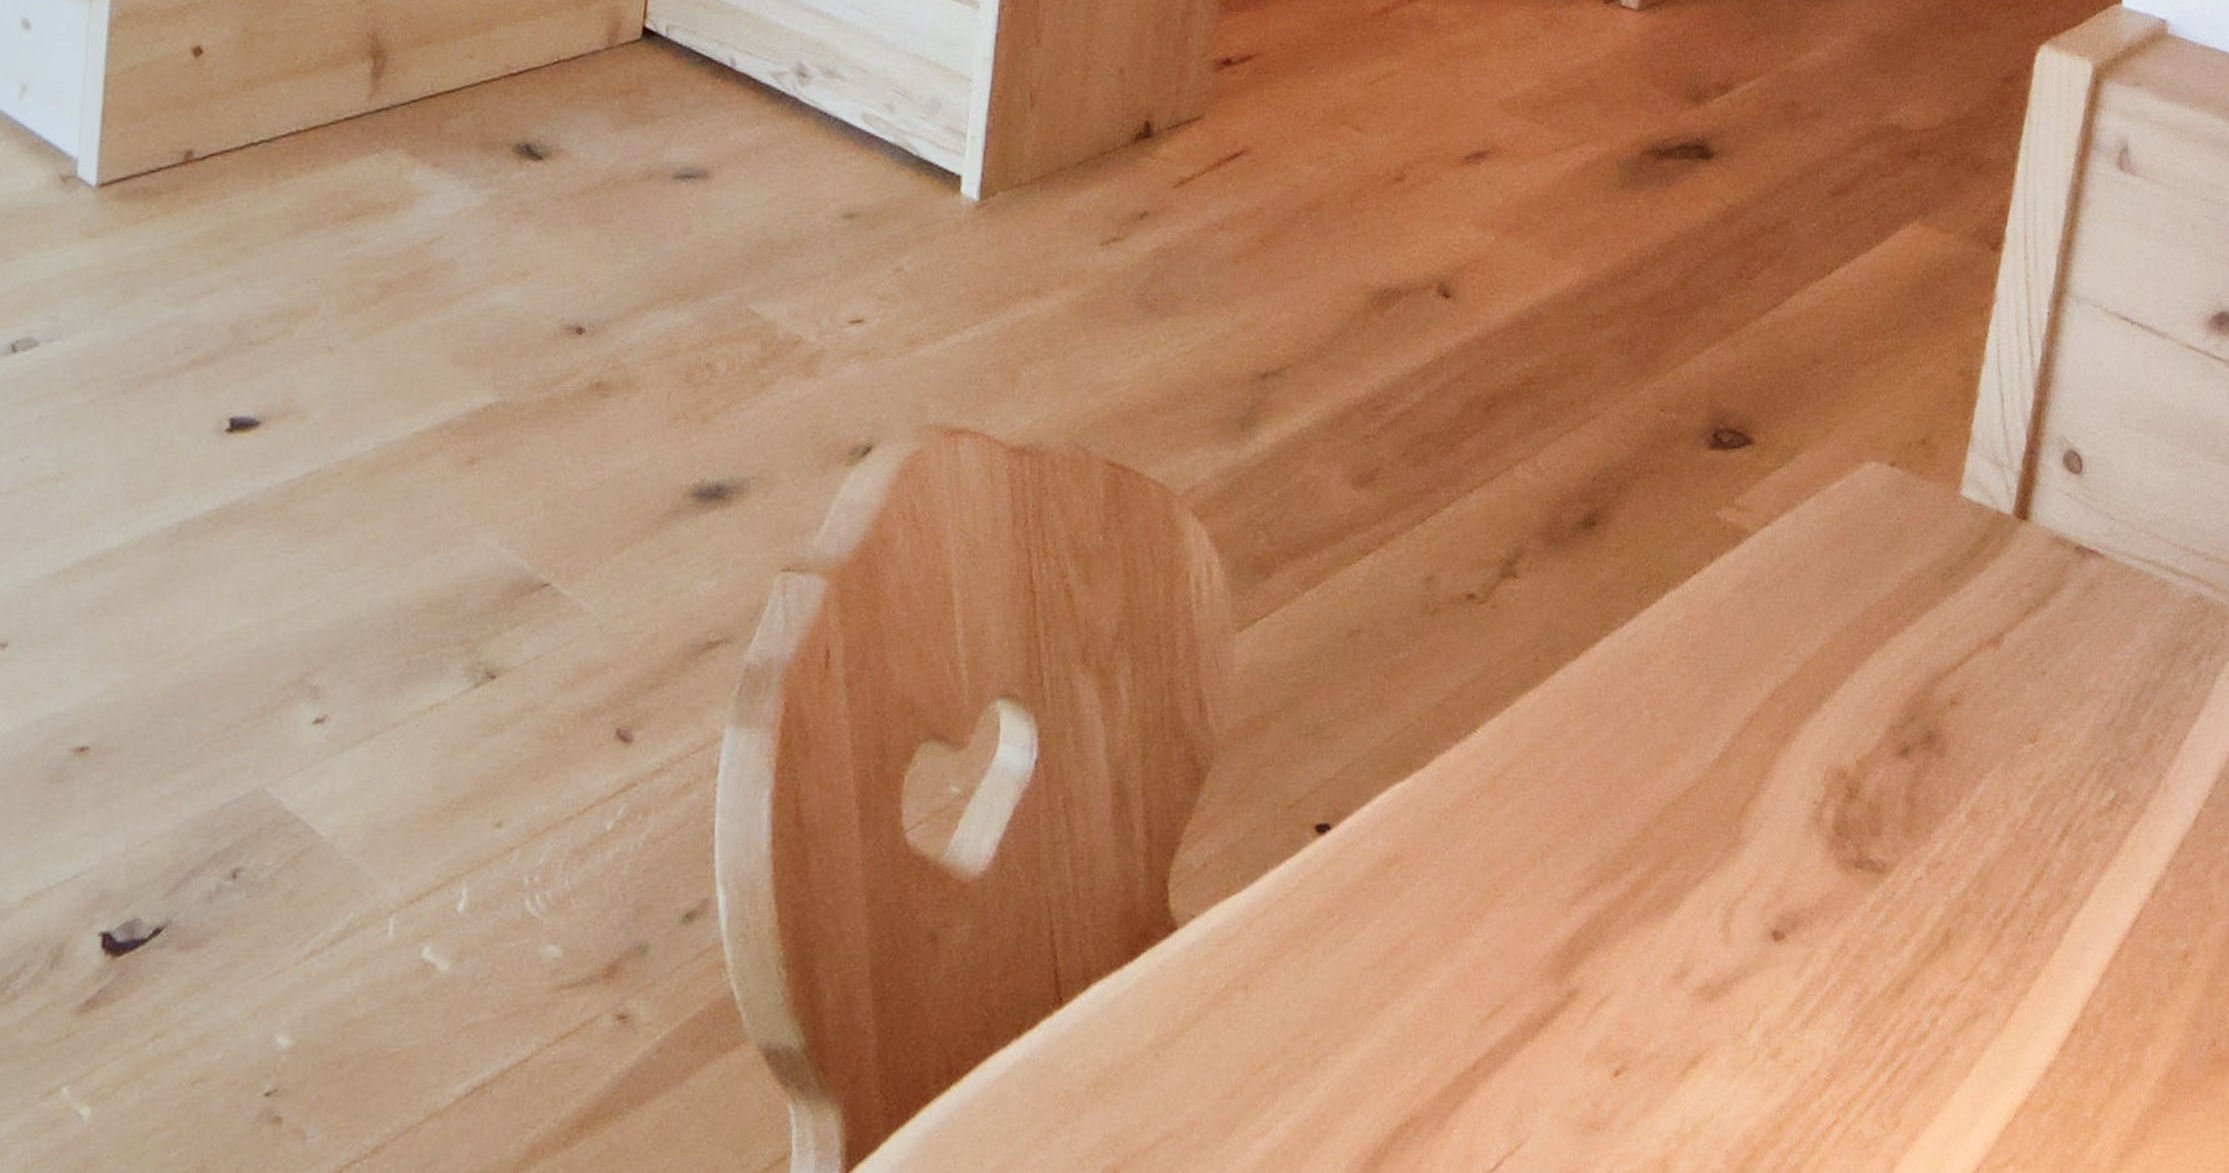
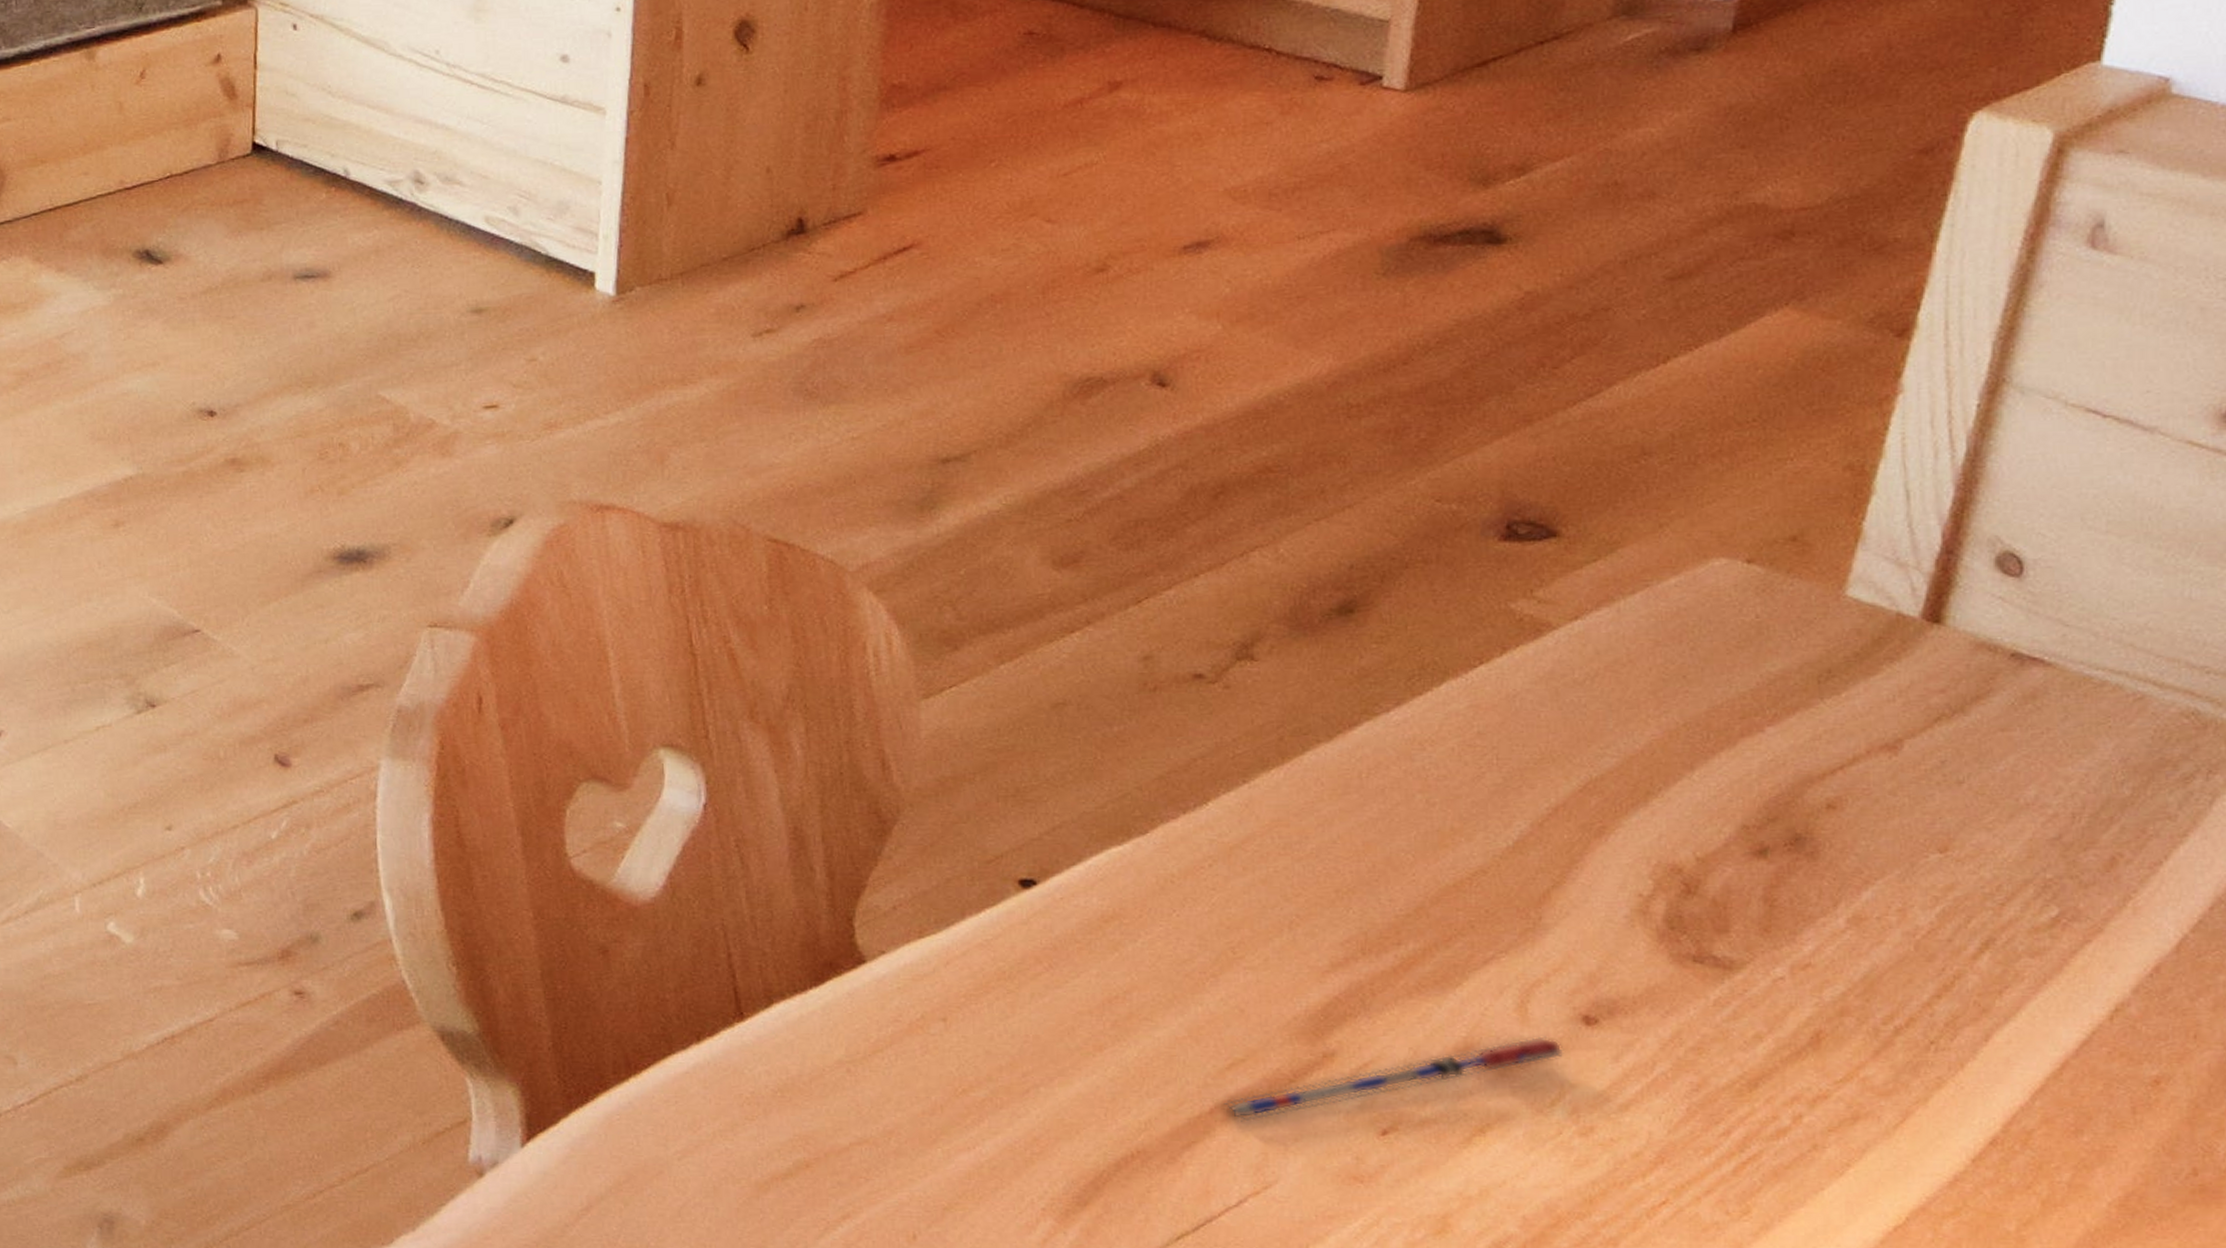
pen: none [1485,955,1759,1076] -> present [1223,1036,1564,1122]

